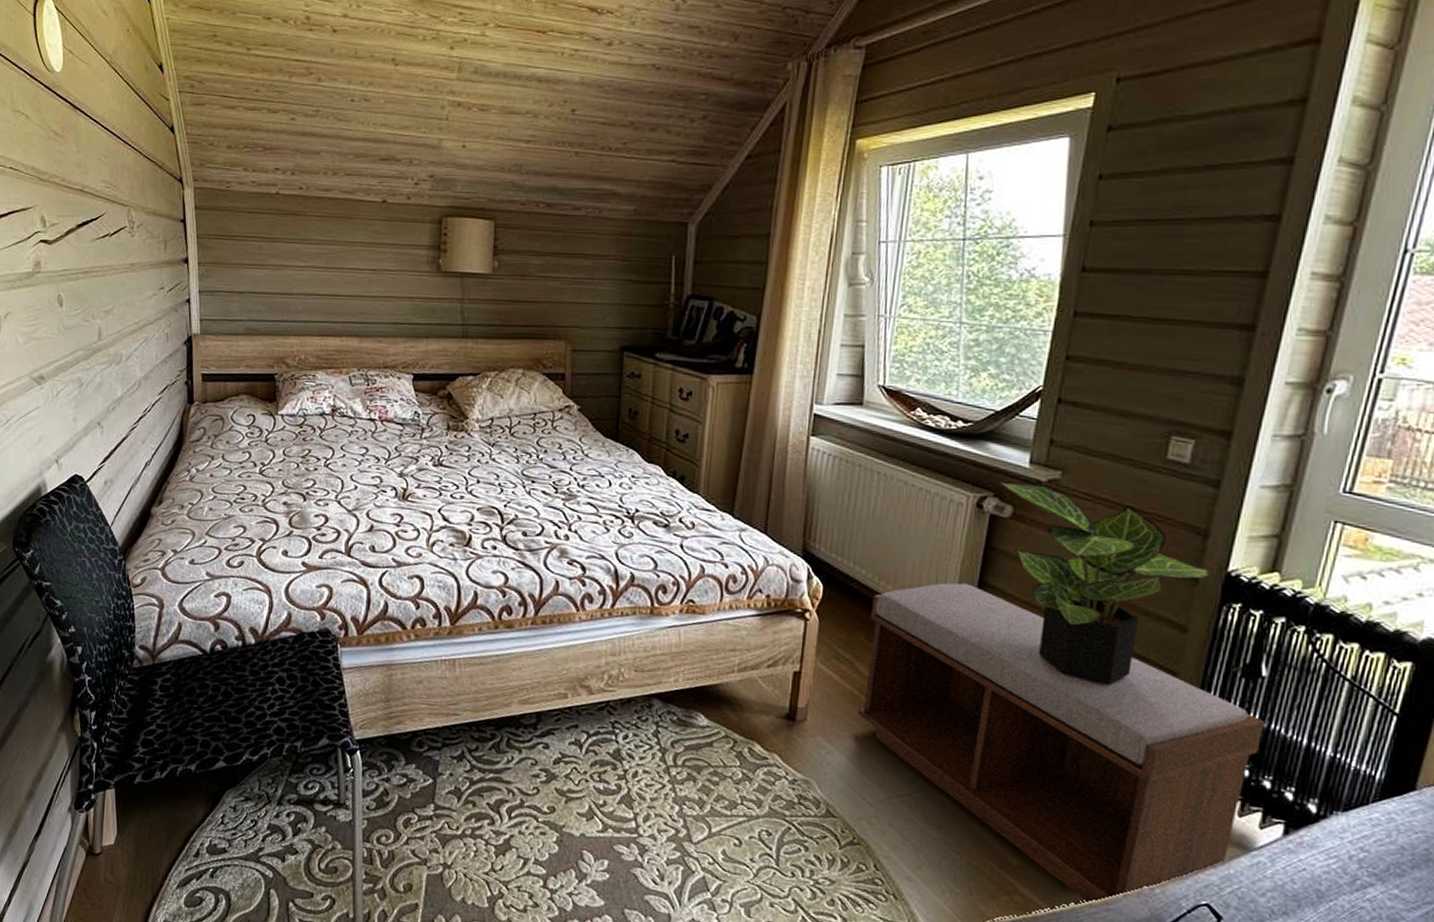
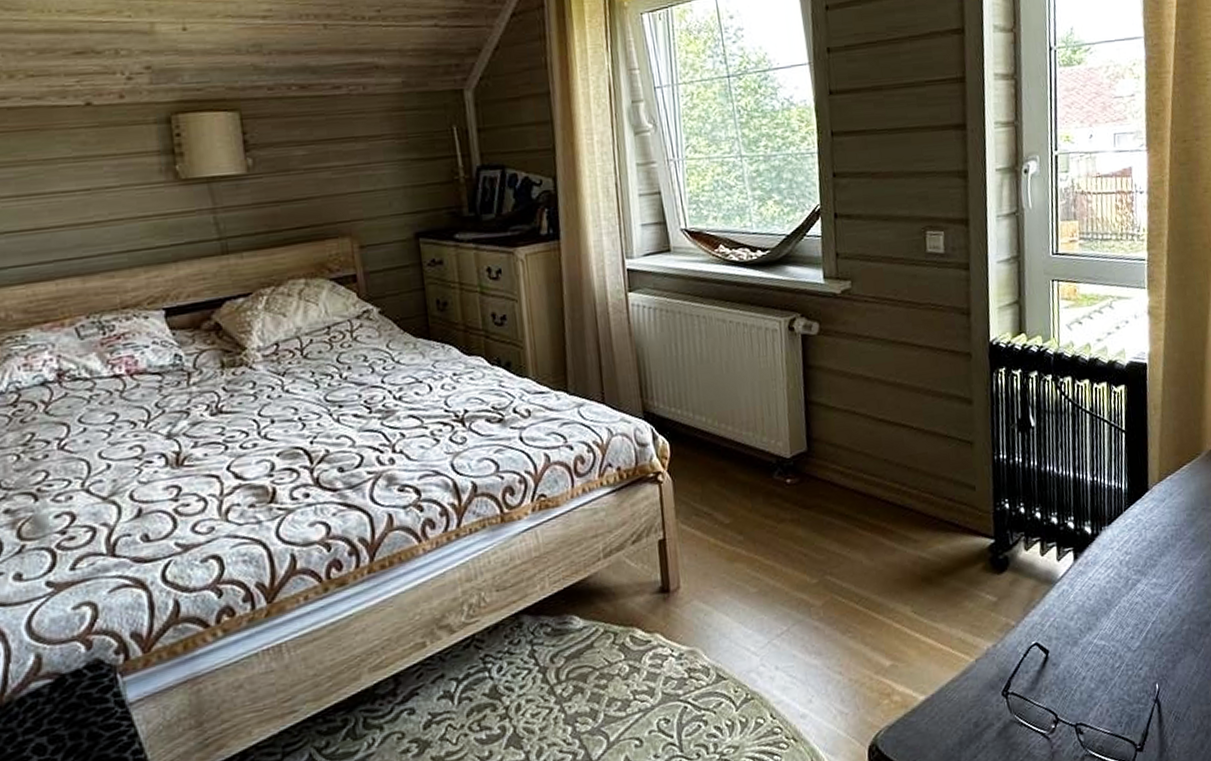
bench: present [857,583,1265,906] -> none [717,406,1043,680]
potted plant: present [999,481,1210,685] -> none [802,296,978,471]

